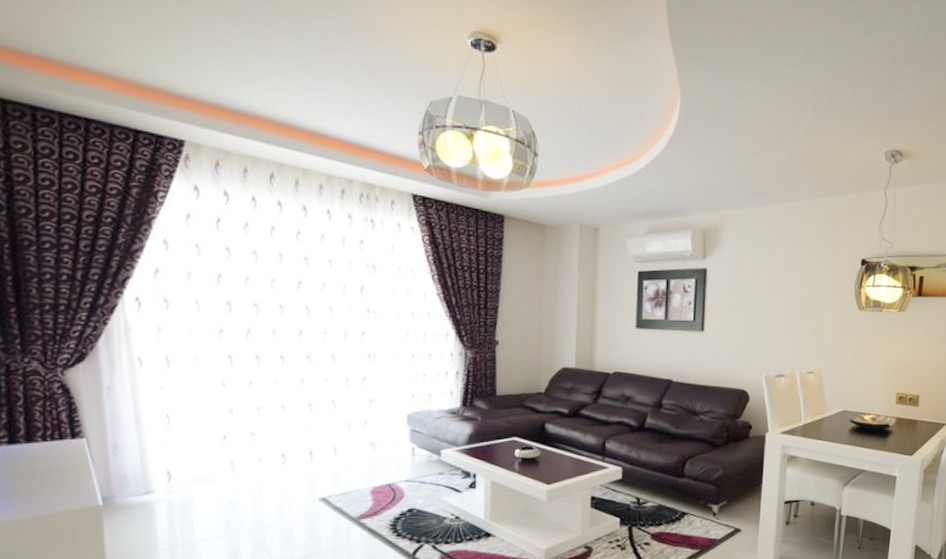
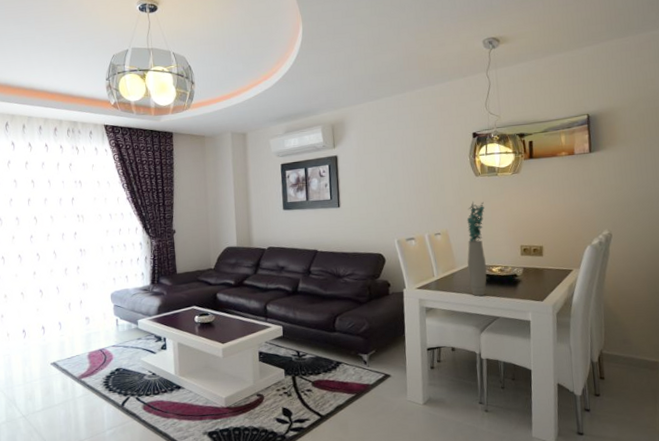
vase: none [837,339,864,447] -> present [467,201,487,297]

